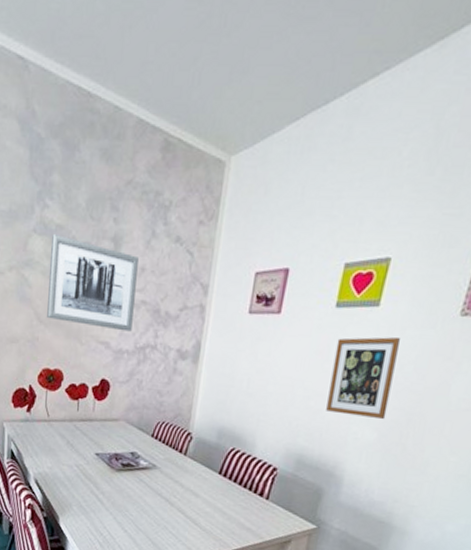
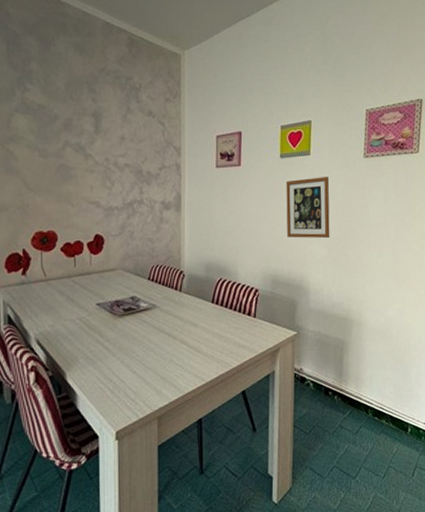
wall art: present [47,233,139,332] -> none [35,112,119,191]

